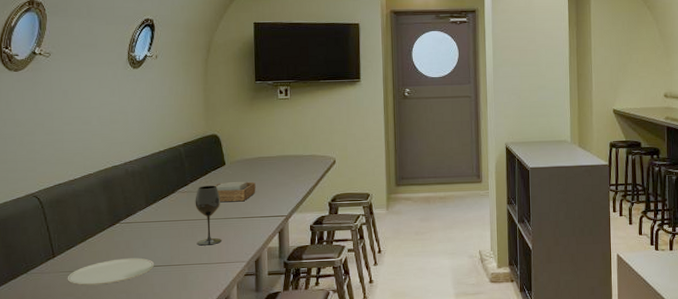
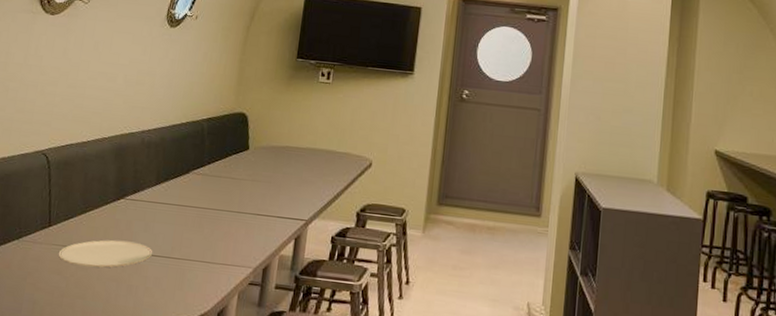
wineglass: present [195,185,221,246] -> none [202,170,238,242]
napkin holder: present [215,181,256,203] -> none [233,169,279,196]

